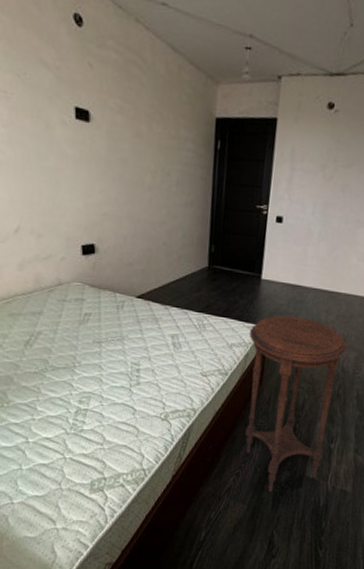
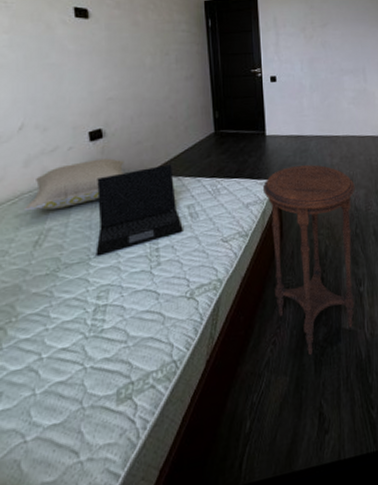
pillow: none [18,273,114,316] -> present [25,158,125,211]
laptop: none [80,291,165,366] -> present [96,164,183,257]

